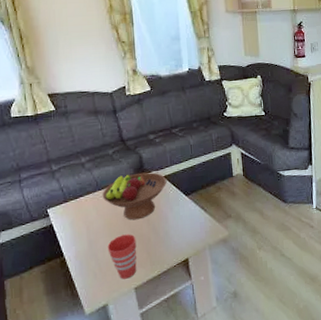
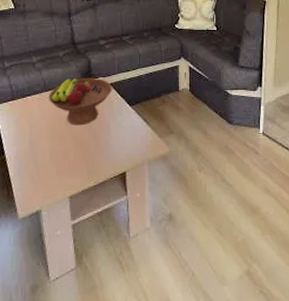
cup: present [107,234,137,279] -> none [47,139,76,186]

